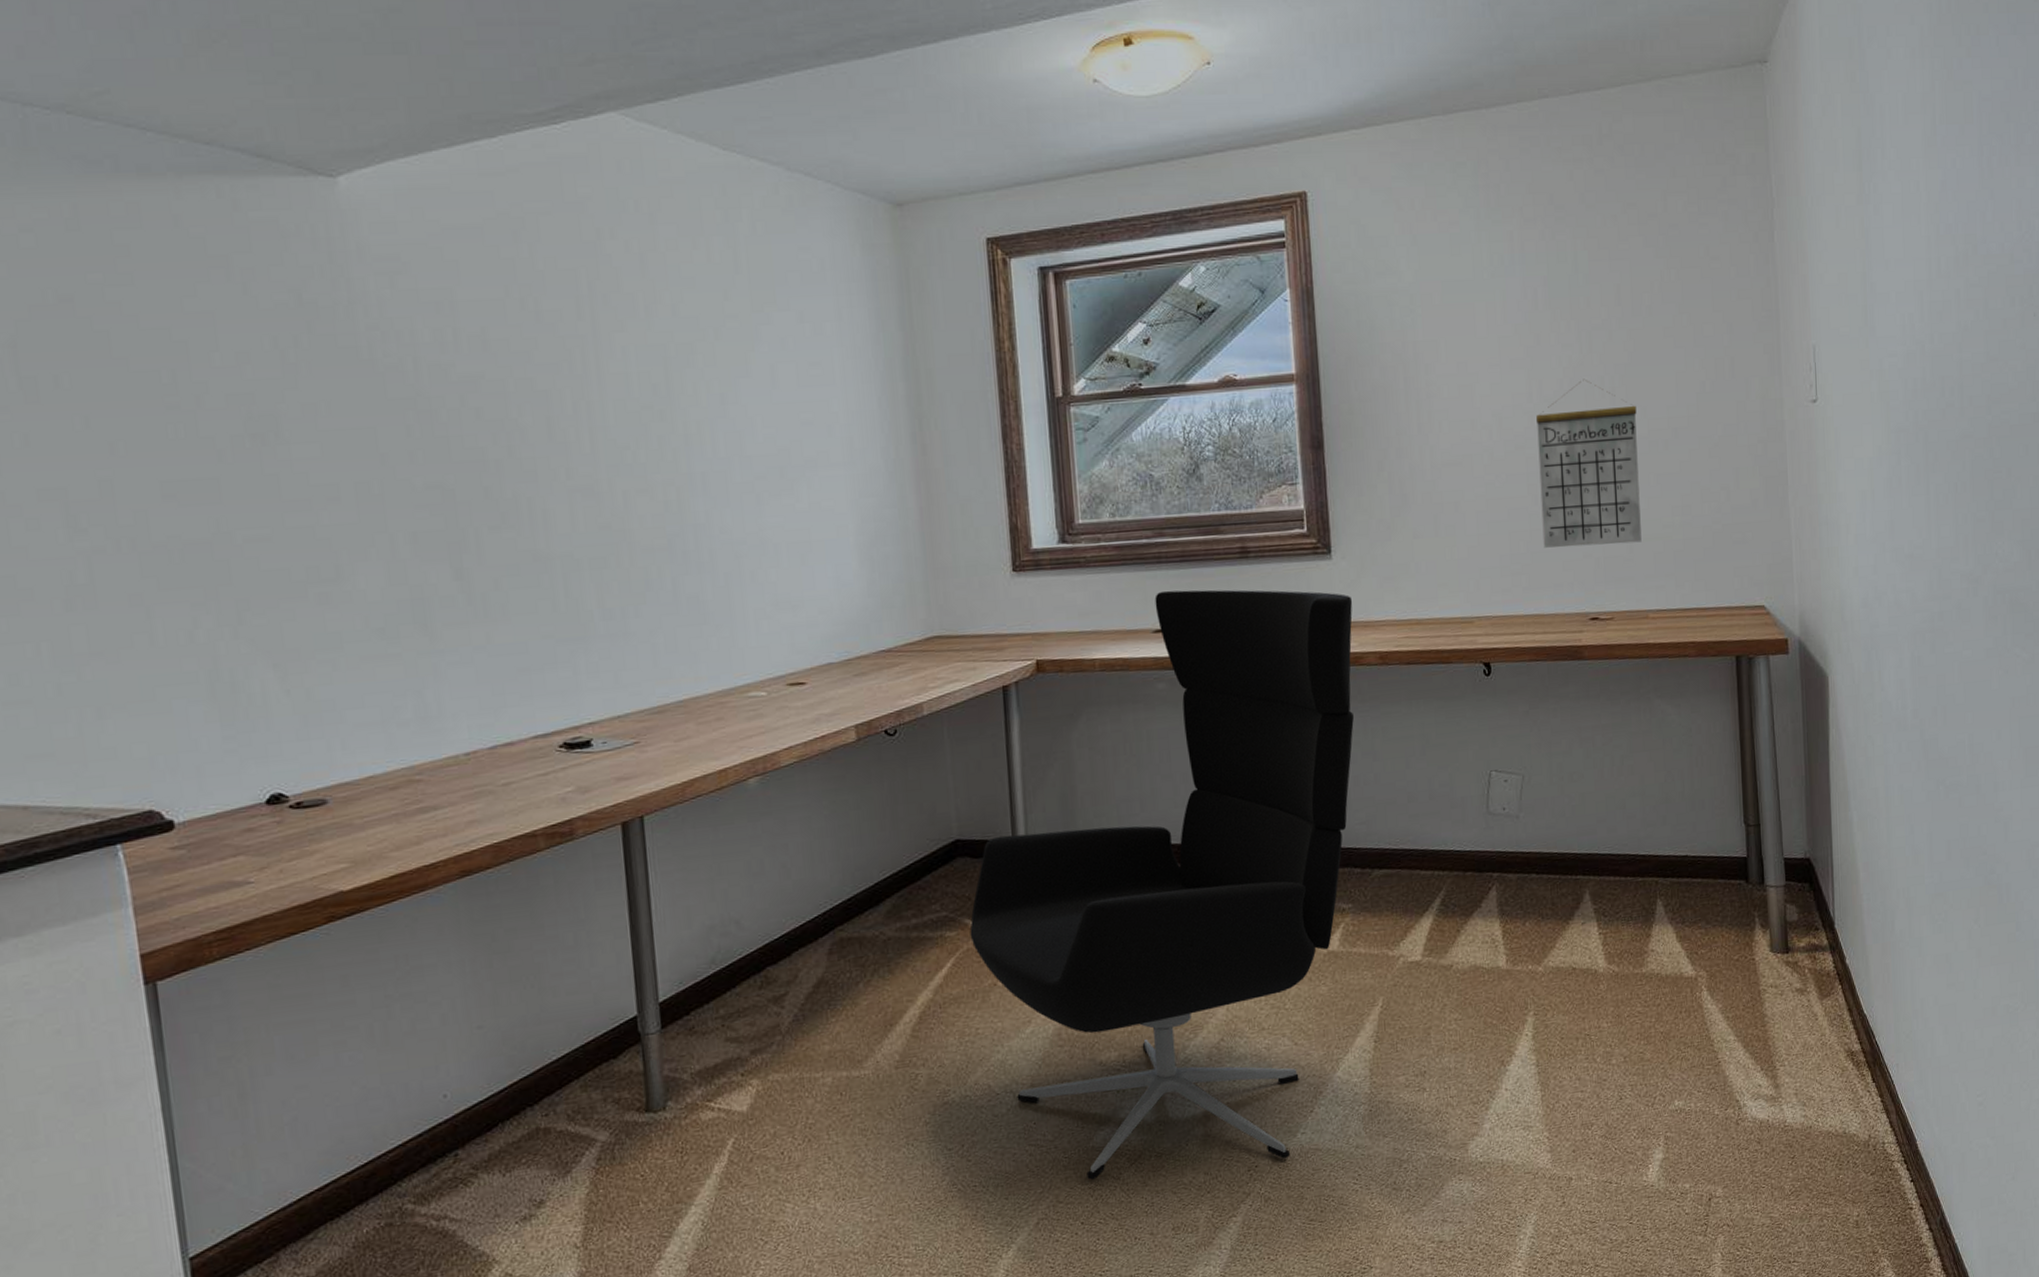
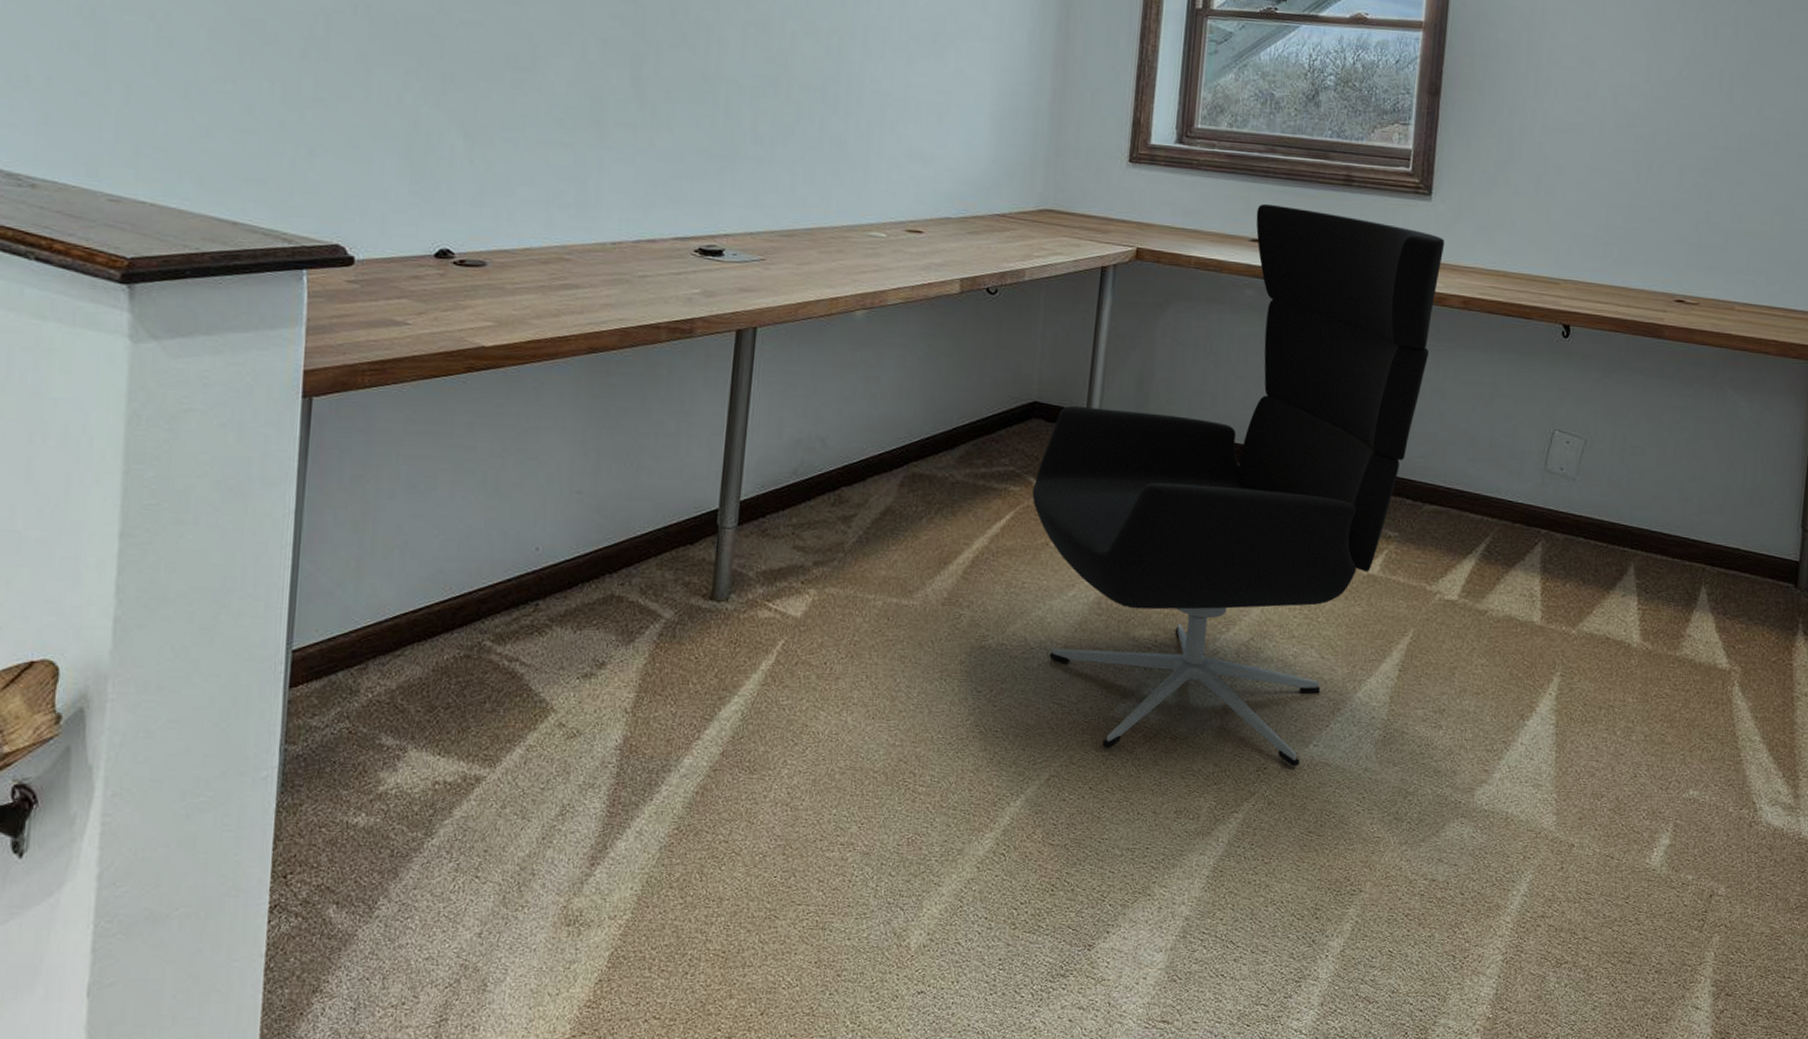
calendar: present [1536,378,1642,548] -> none [1640,69,1753,235]

